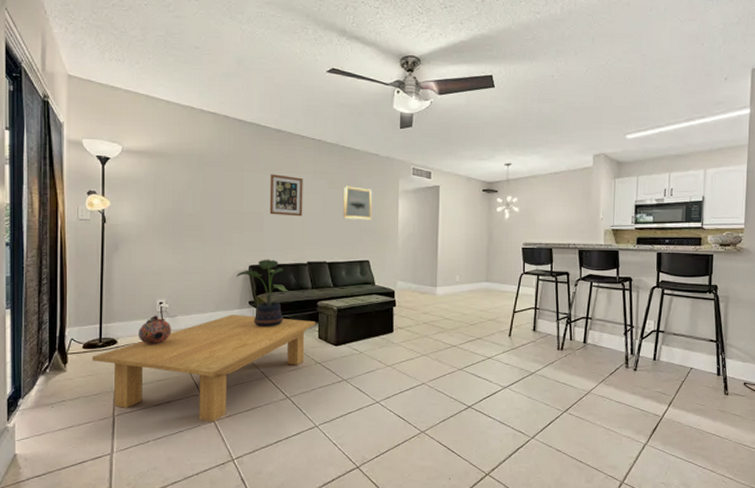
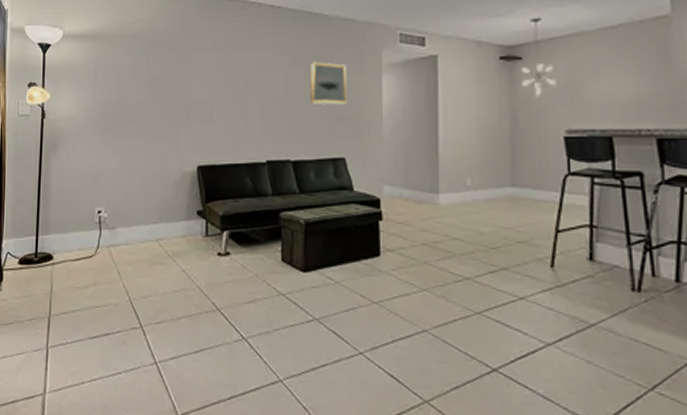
coffee table: present [91,314,316,422] -> none [27,227,278,365]
decorative ball: present [137,315,172,346] -> none [74,226,111,263]
potted plant: present [236,259,291,327] -> none [182,157,247,245]
wall art: present [269,174,303,217] -> none [221,52,261,103]

